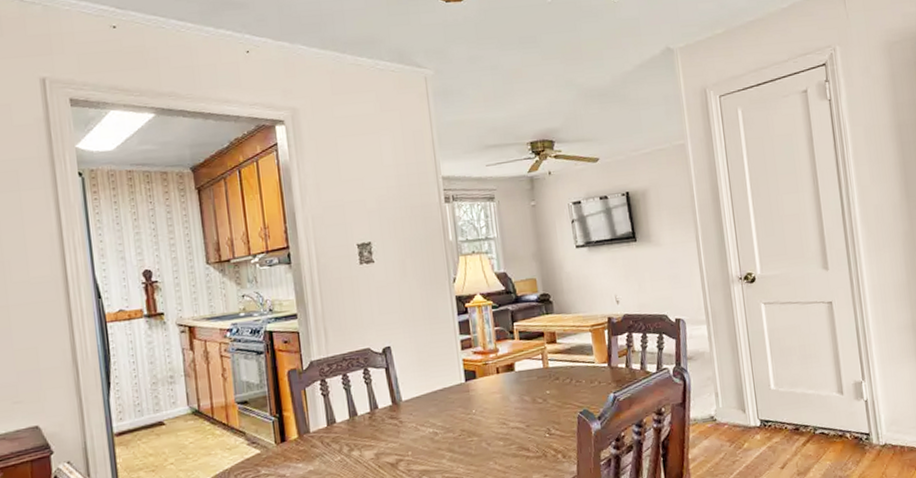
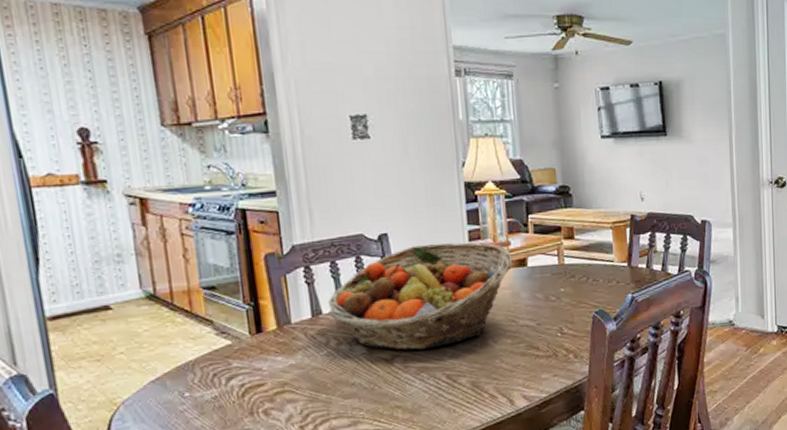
fruit basket: none [340,350,501,455] -> present [327,242,513,350]

